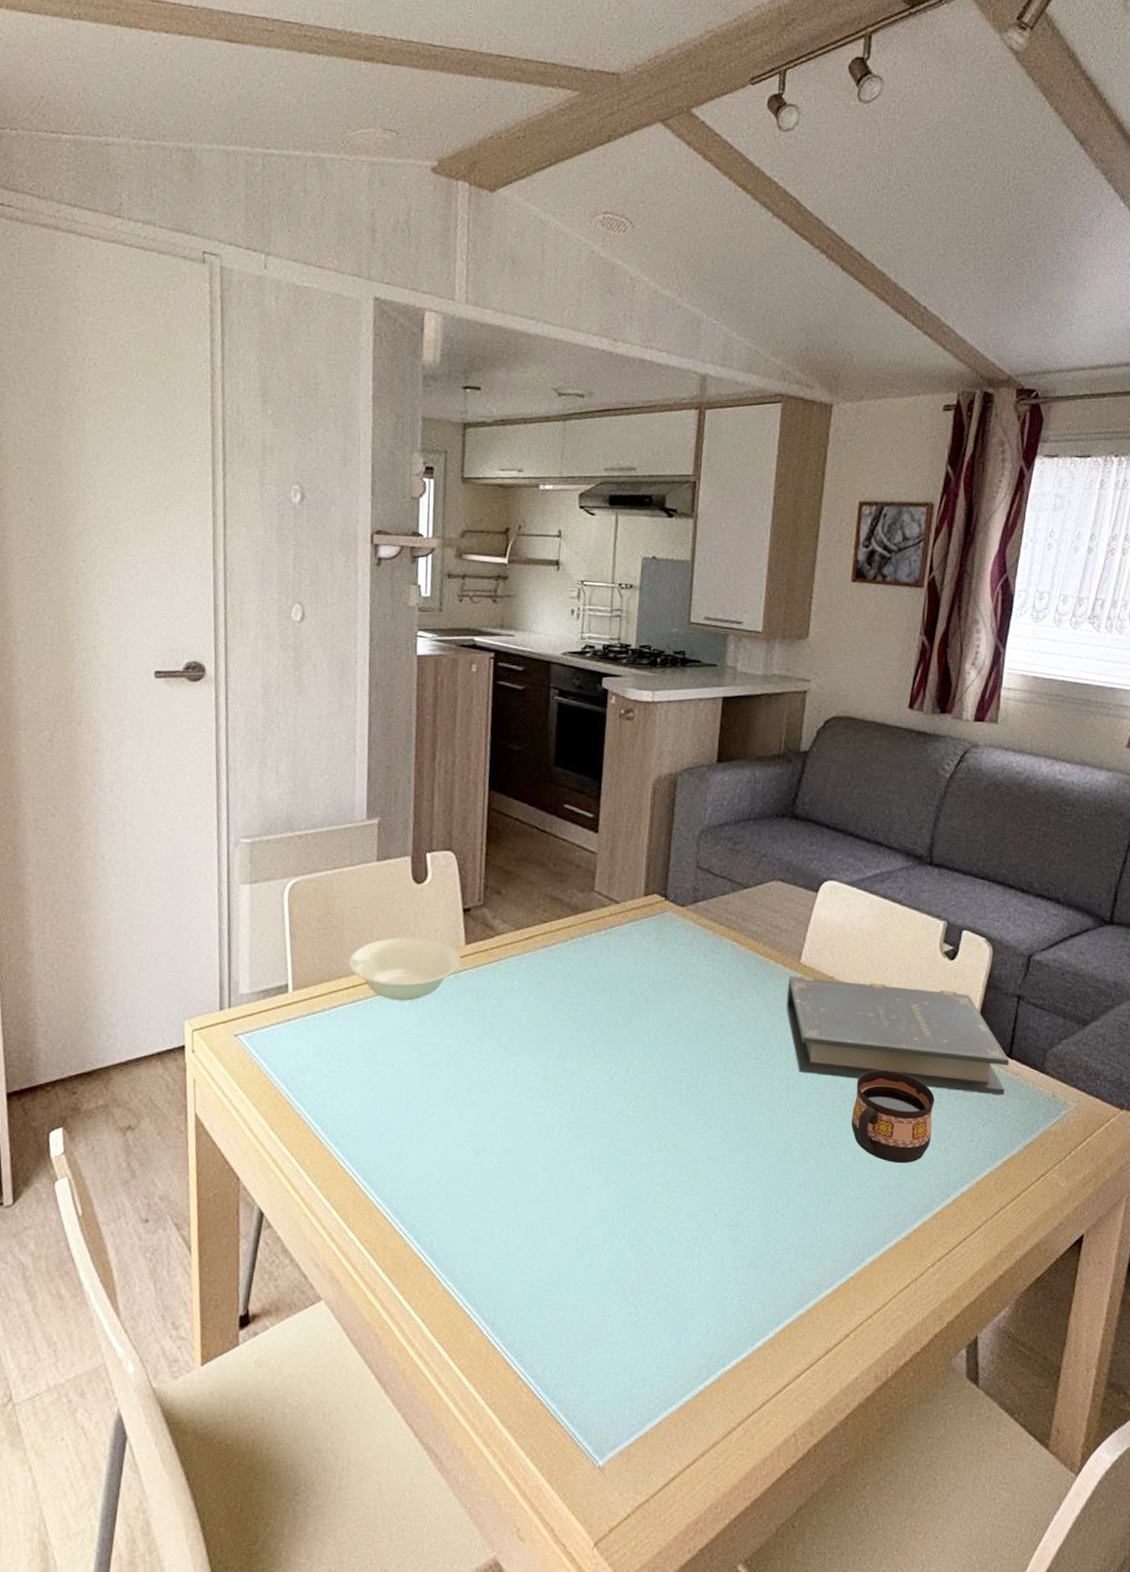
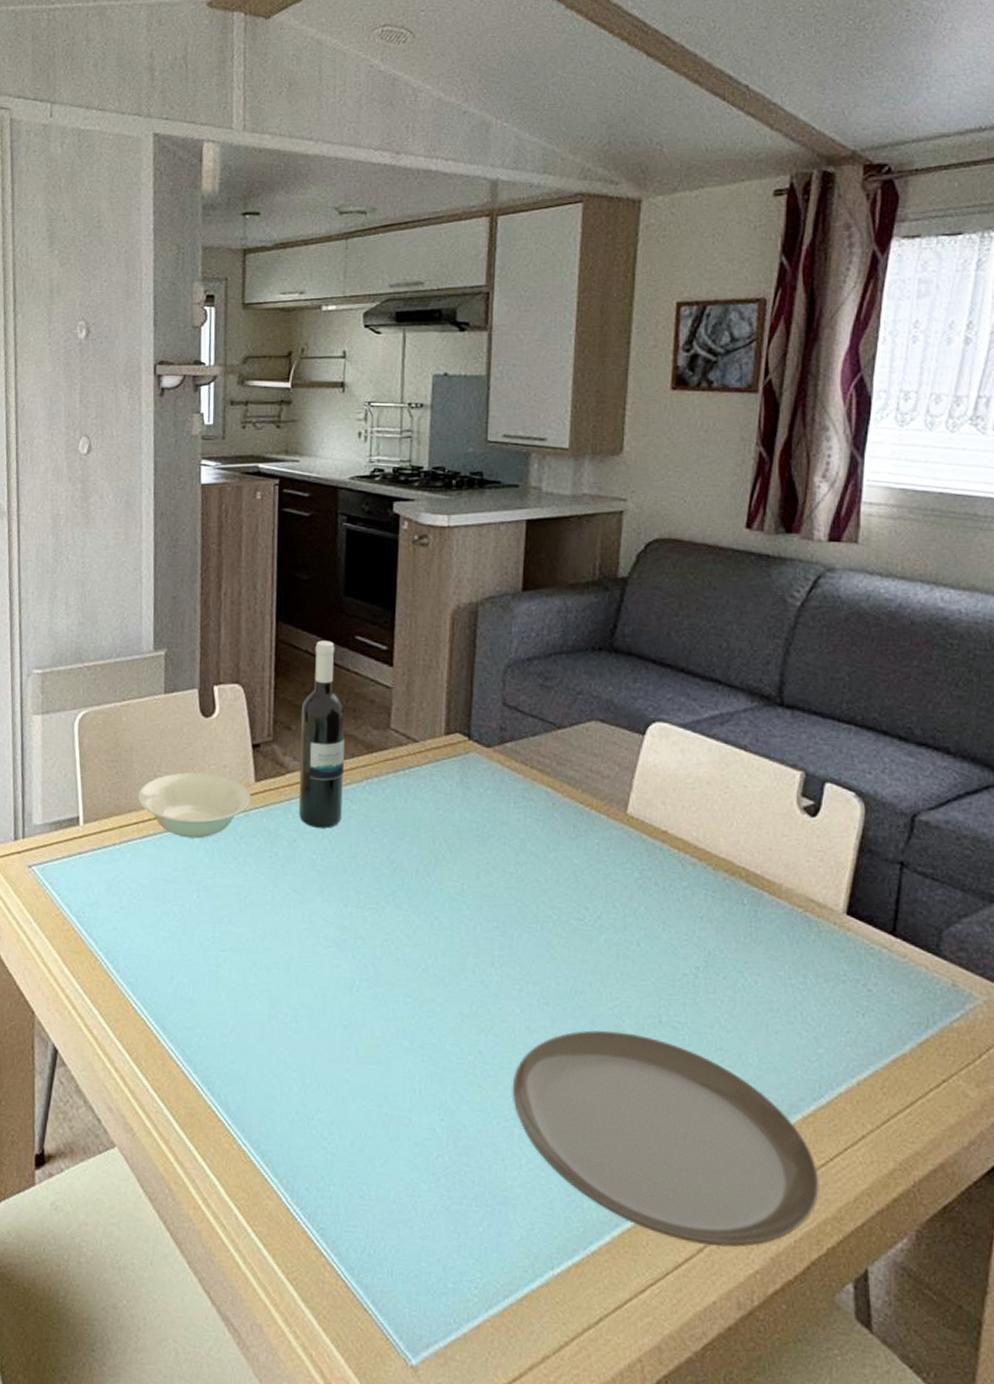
wine bottle: none [506,809,553,986] -> present [298,640,346,828]
plate: none [694,1154,944,1331] -> present [512,1030,819,1247]
book: present [786,975,1010,1096] -> none [612,828,893,981]
cup: present [851,1070,935,1163] -> none [695,940,798,1053]

